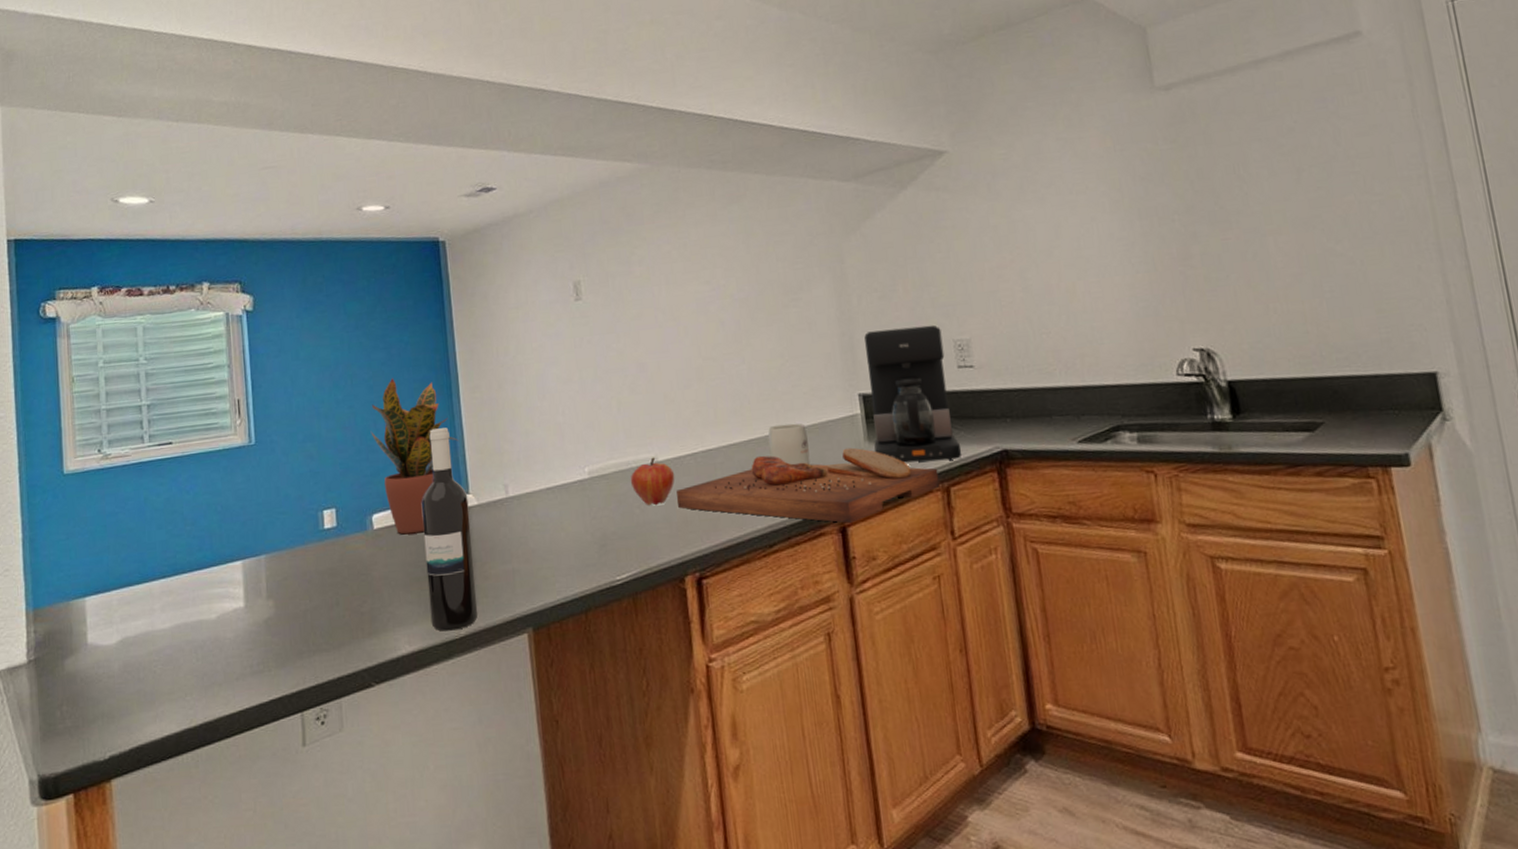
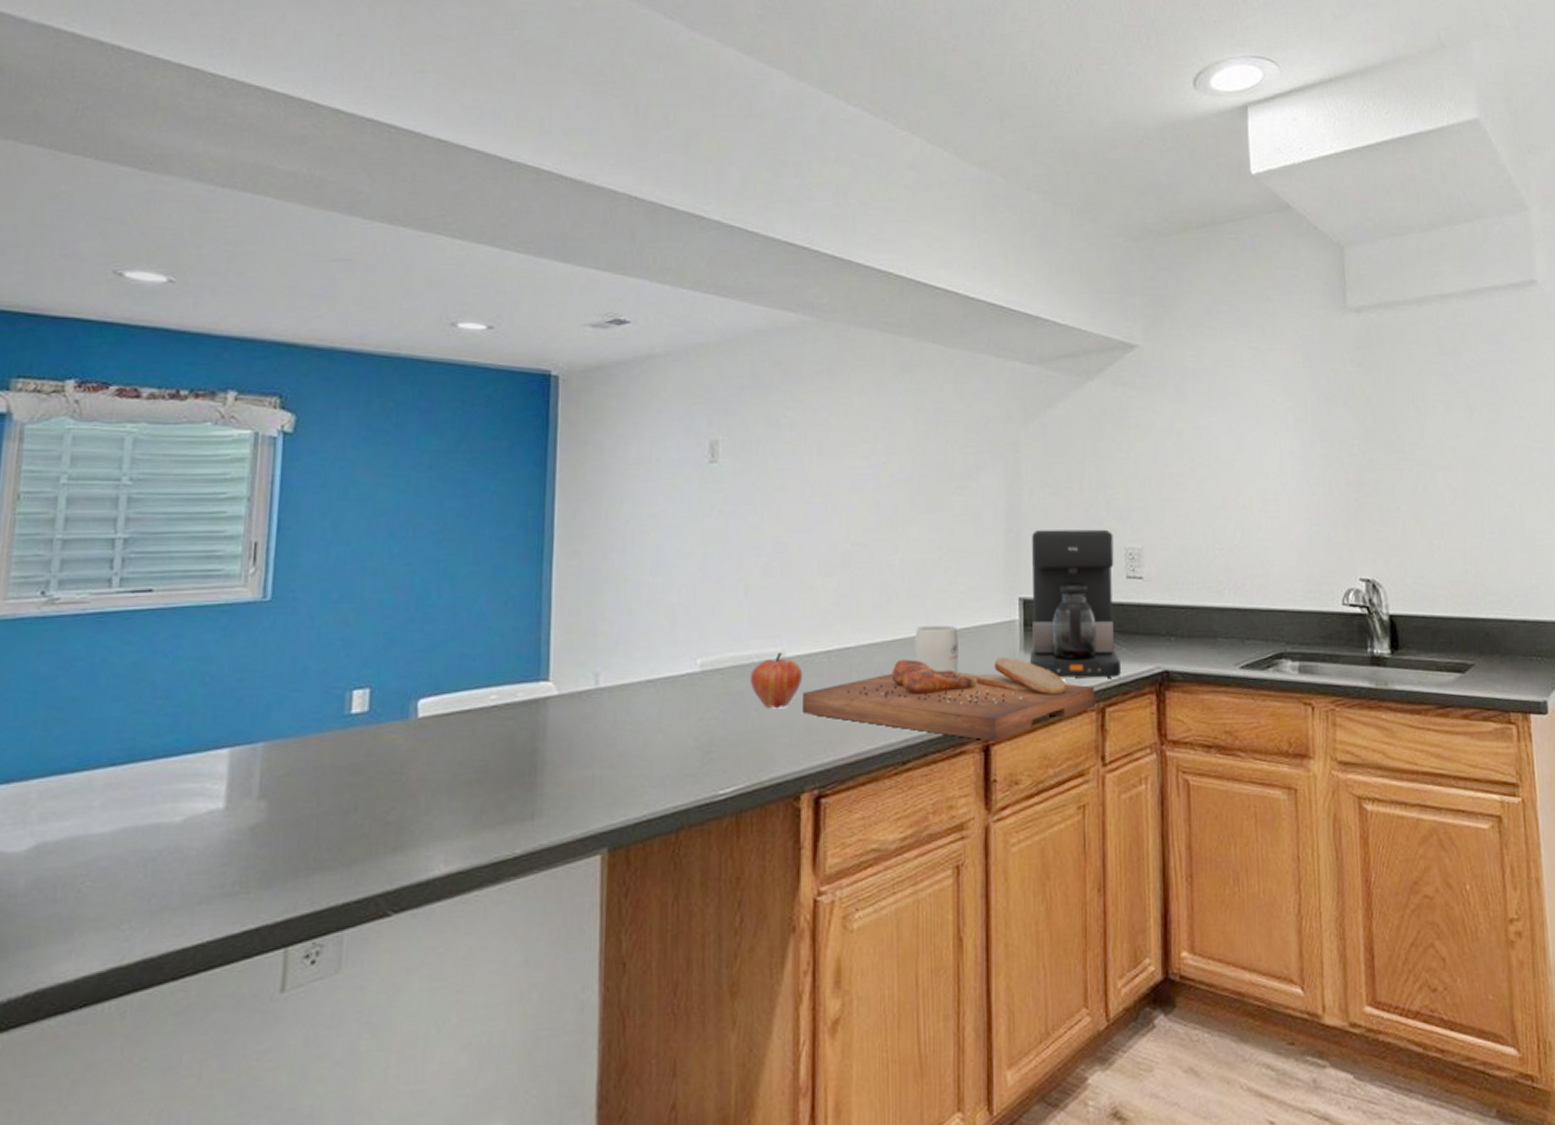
potted plant: present [370,377,459,535] -> none [430,532,544,727]
wine bottle: present [421,428,478,632] -> none [478,599,547,849]

